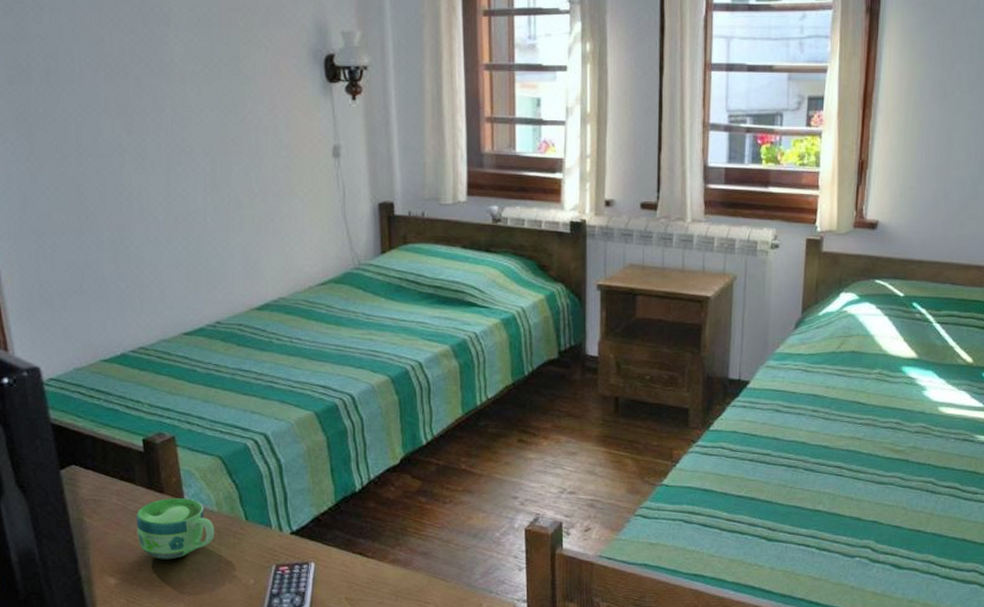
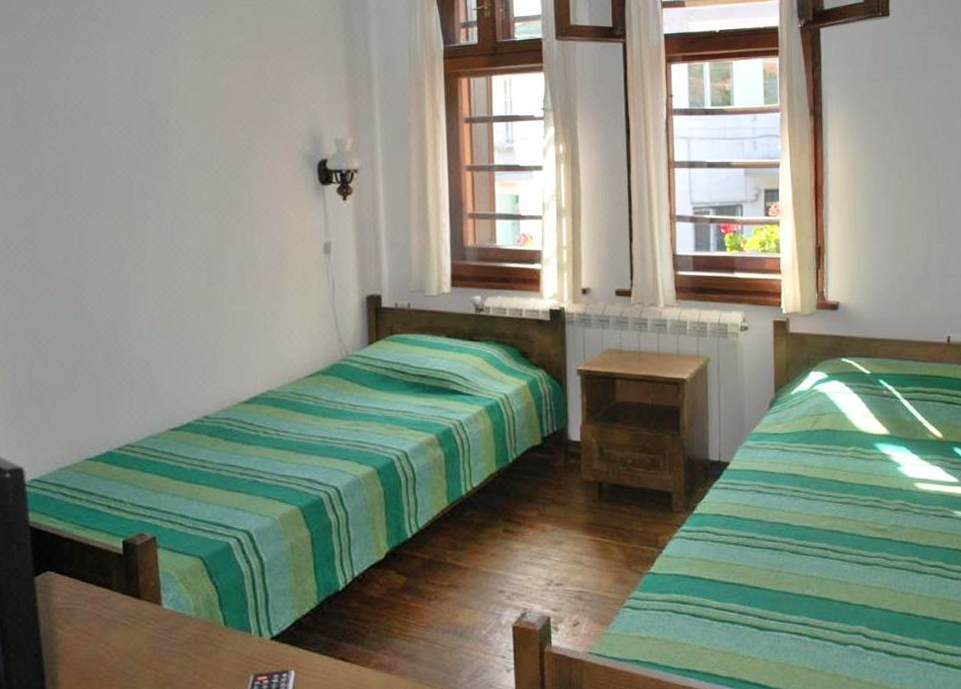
cup: present [136,498,215,560] -> none [110,604,192,673]

